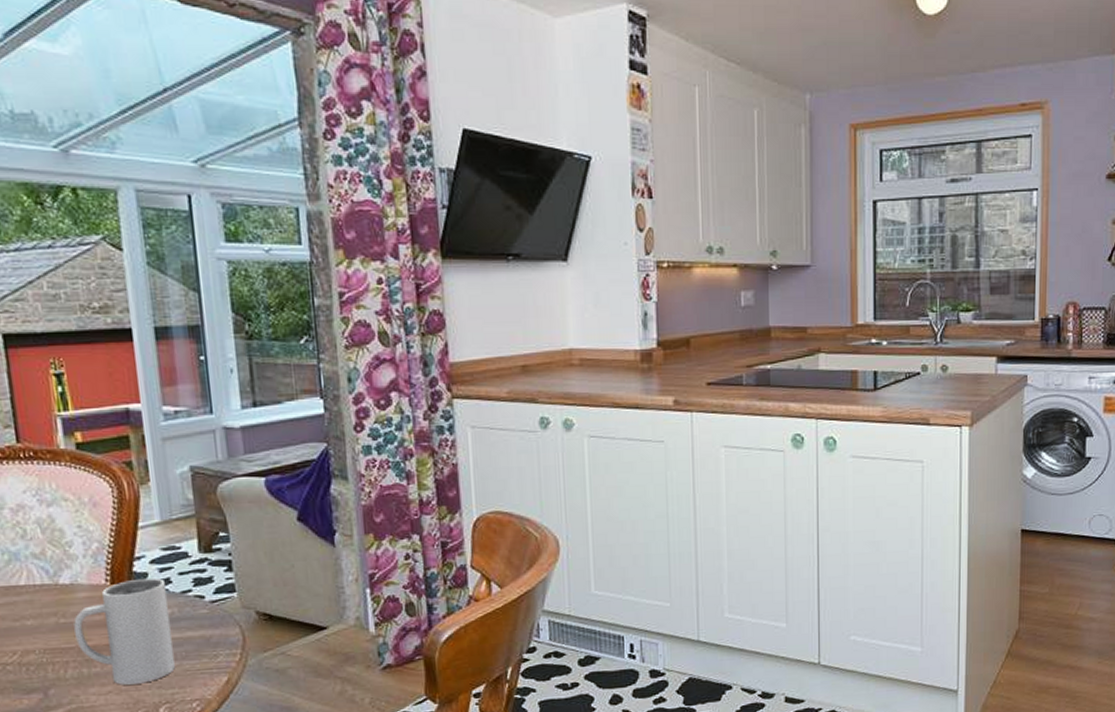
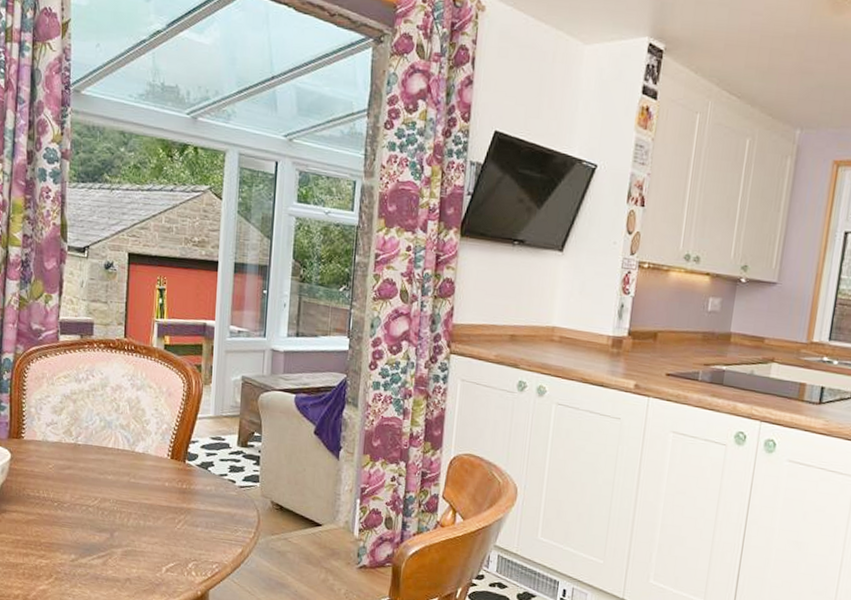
mug: present [73,577,175,685] -> none [139,458,210,542]

